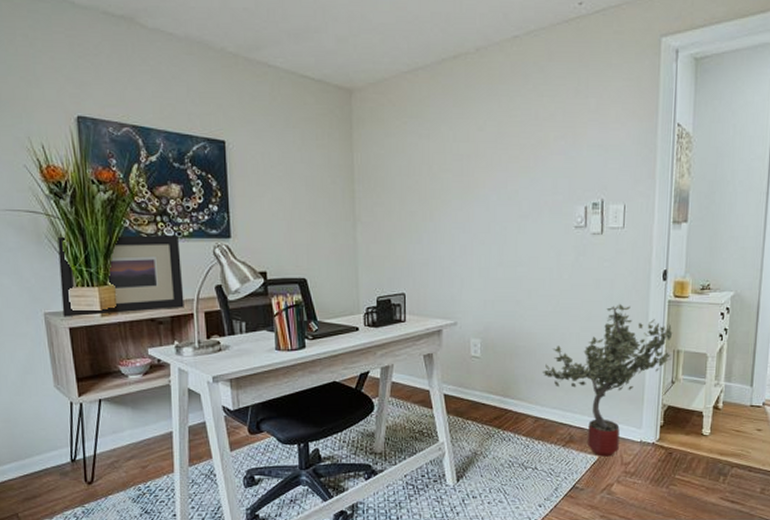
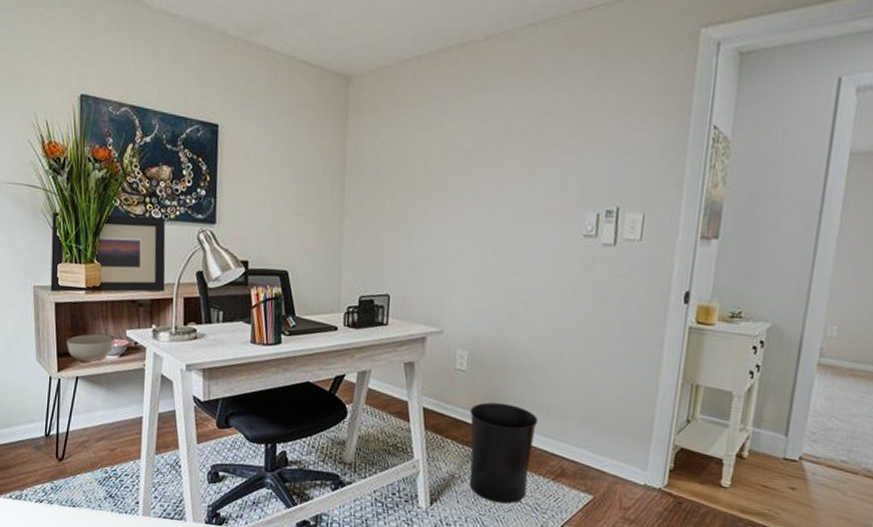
bowl: none [84,354,136,385] -> present [66,333,115,363]
waste bin: none [486,382,547,472] -> present [469,402,539,504]
potted tree: present [543,303,673,457] -> none [535,325,693,498]

